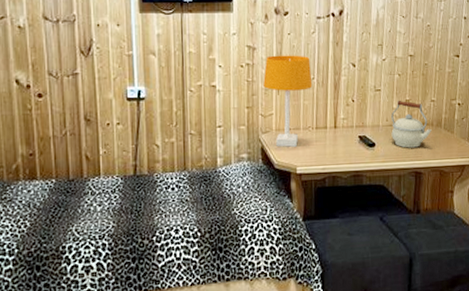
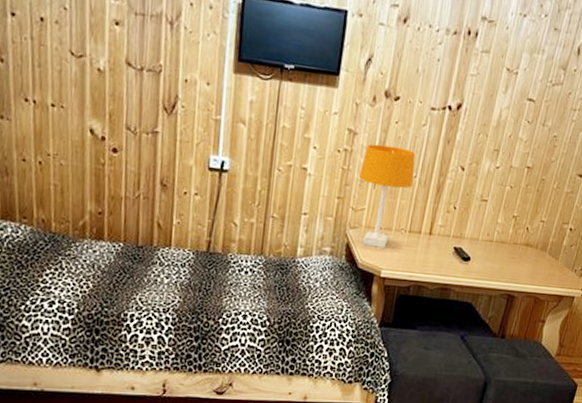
kettle: present [391,100,432,148] -> none [489,214,535,269]

